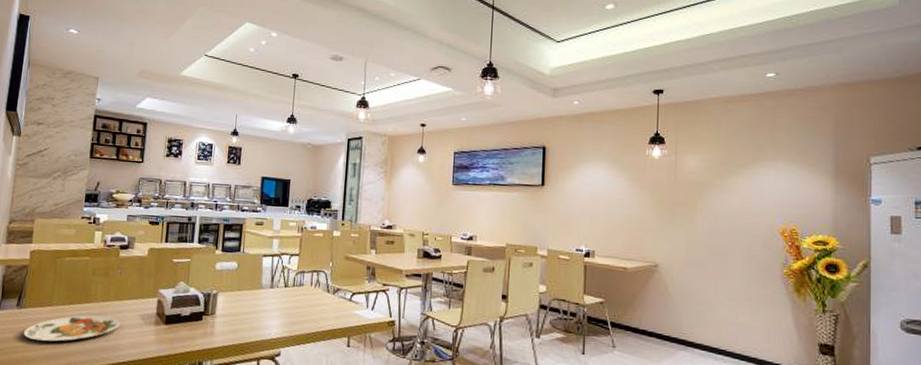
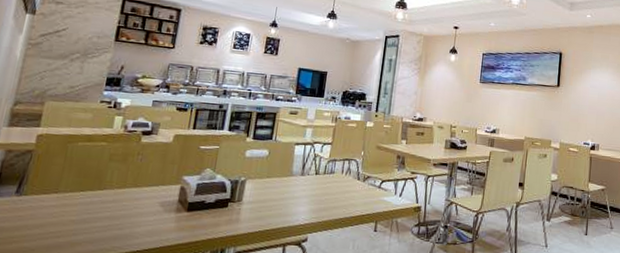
plate: present [23,315,120,342] -> none [21,202,137,231]

